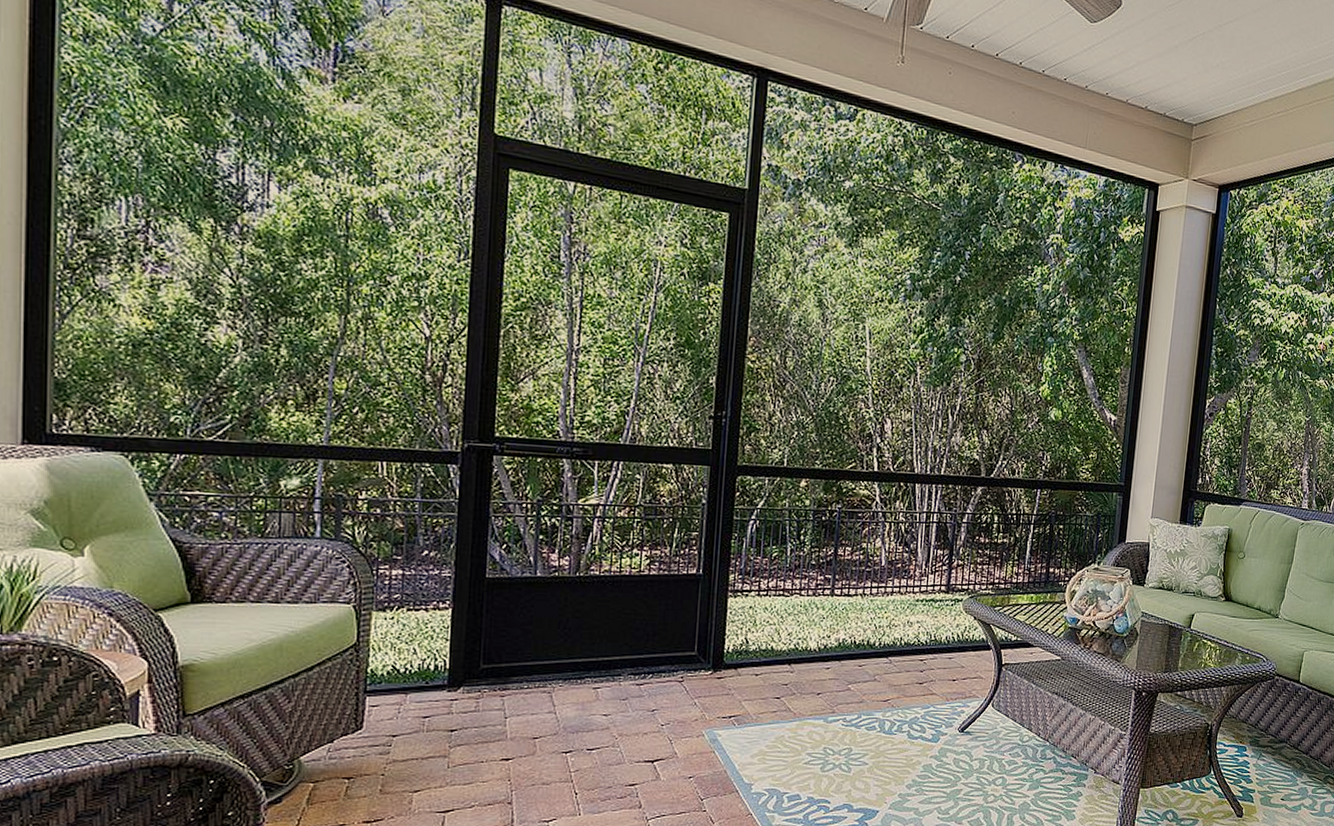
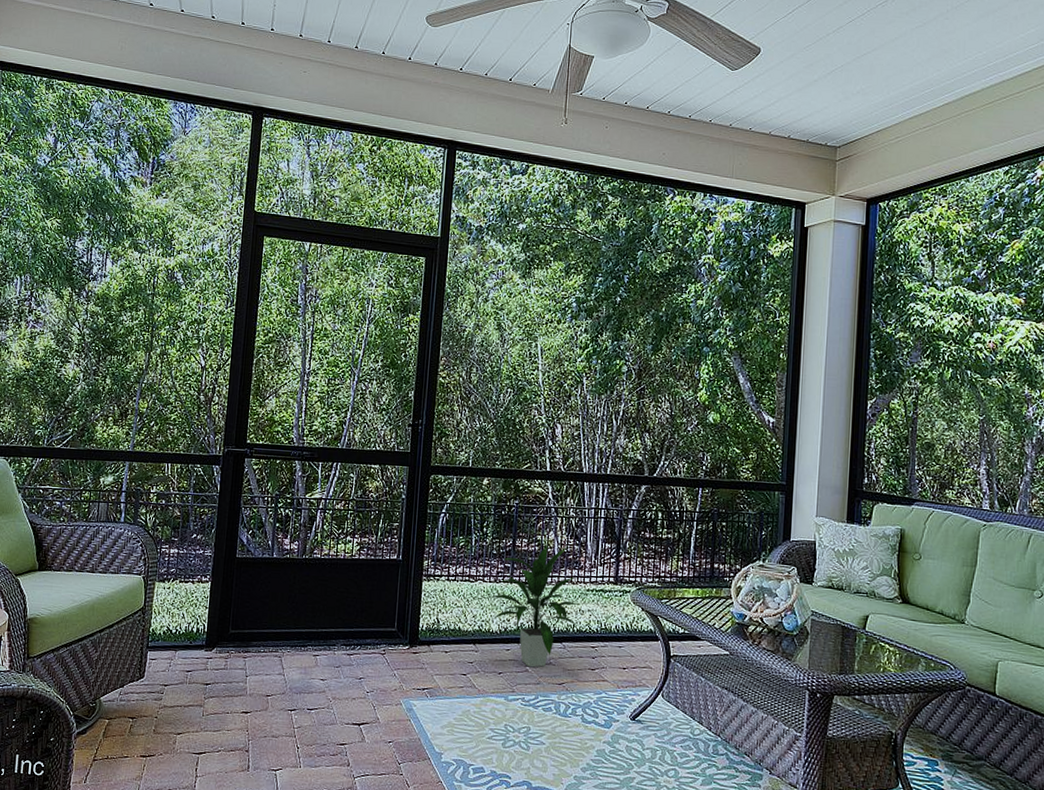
indoor plant: none [807,553,908,686] -> present [489,545,579,668]

